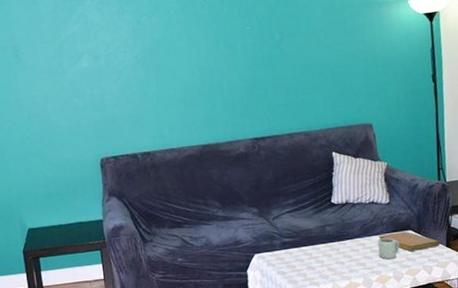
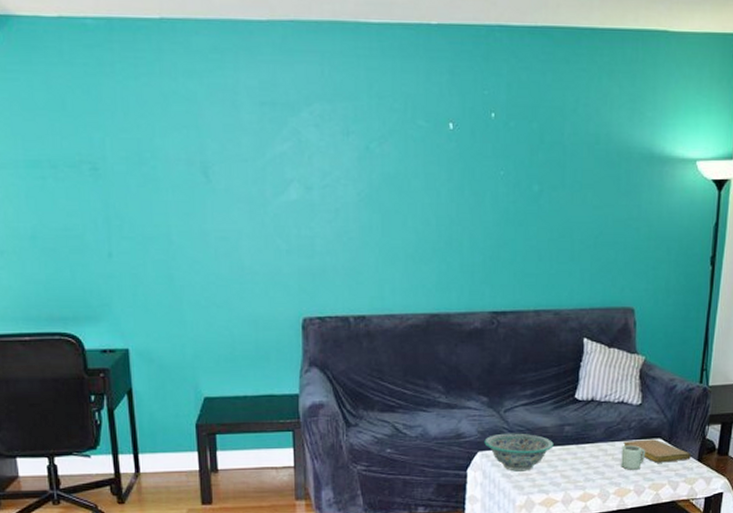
decorative bowl: none [259,235,319,269] -> present [484,433,554,472]

